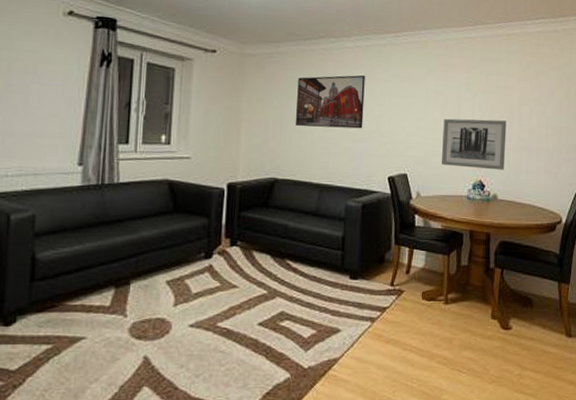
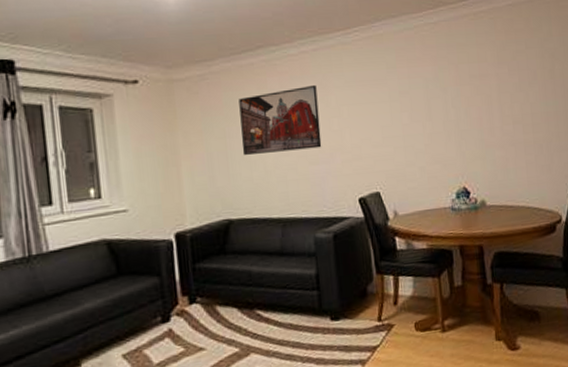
wall art: present [442,118,507,170] -> none [413,114,490,176]

